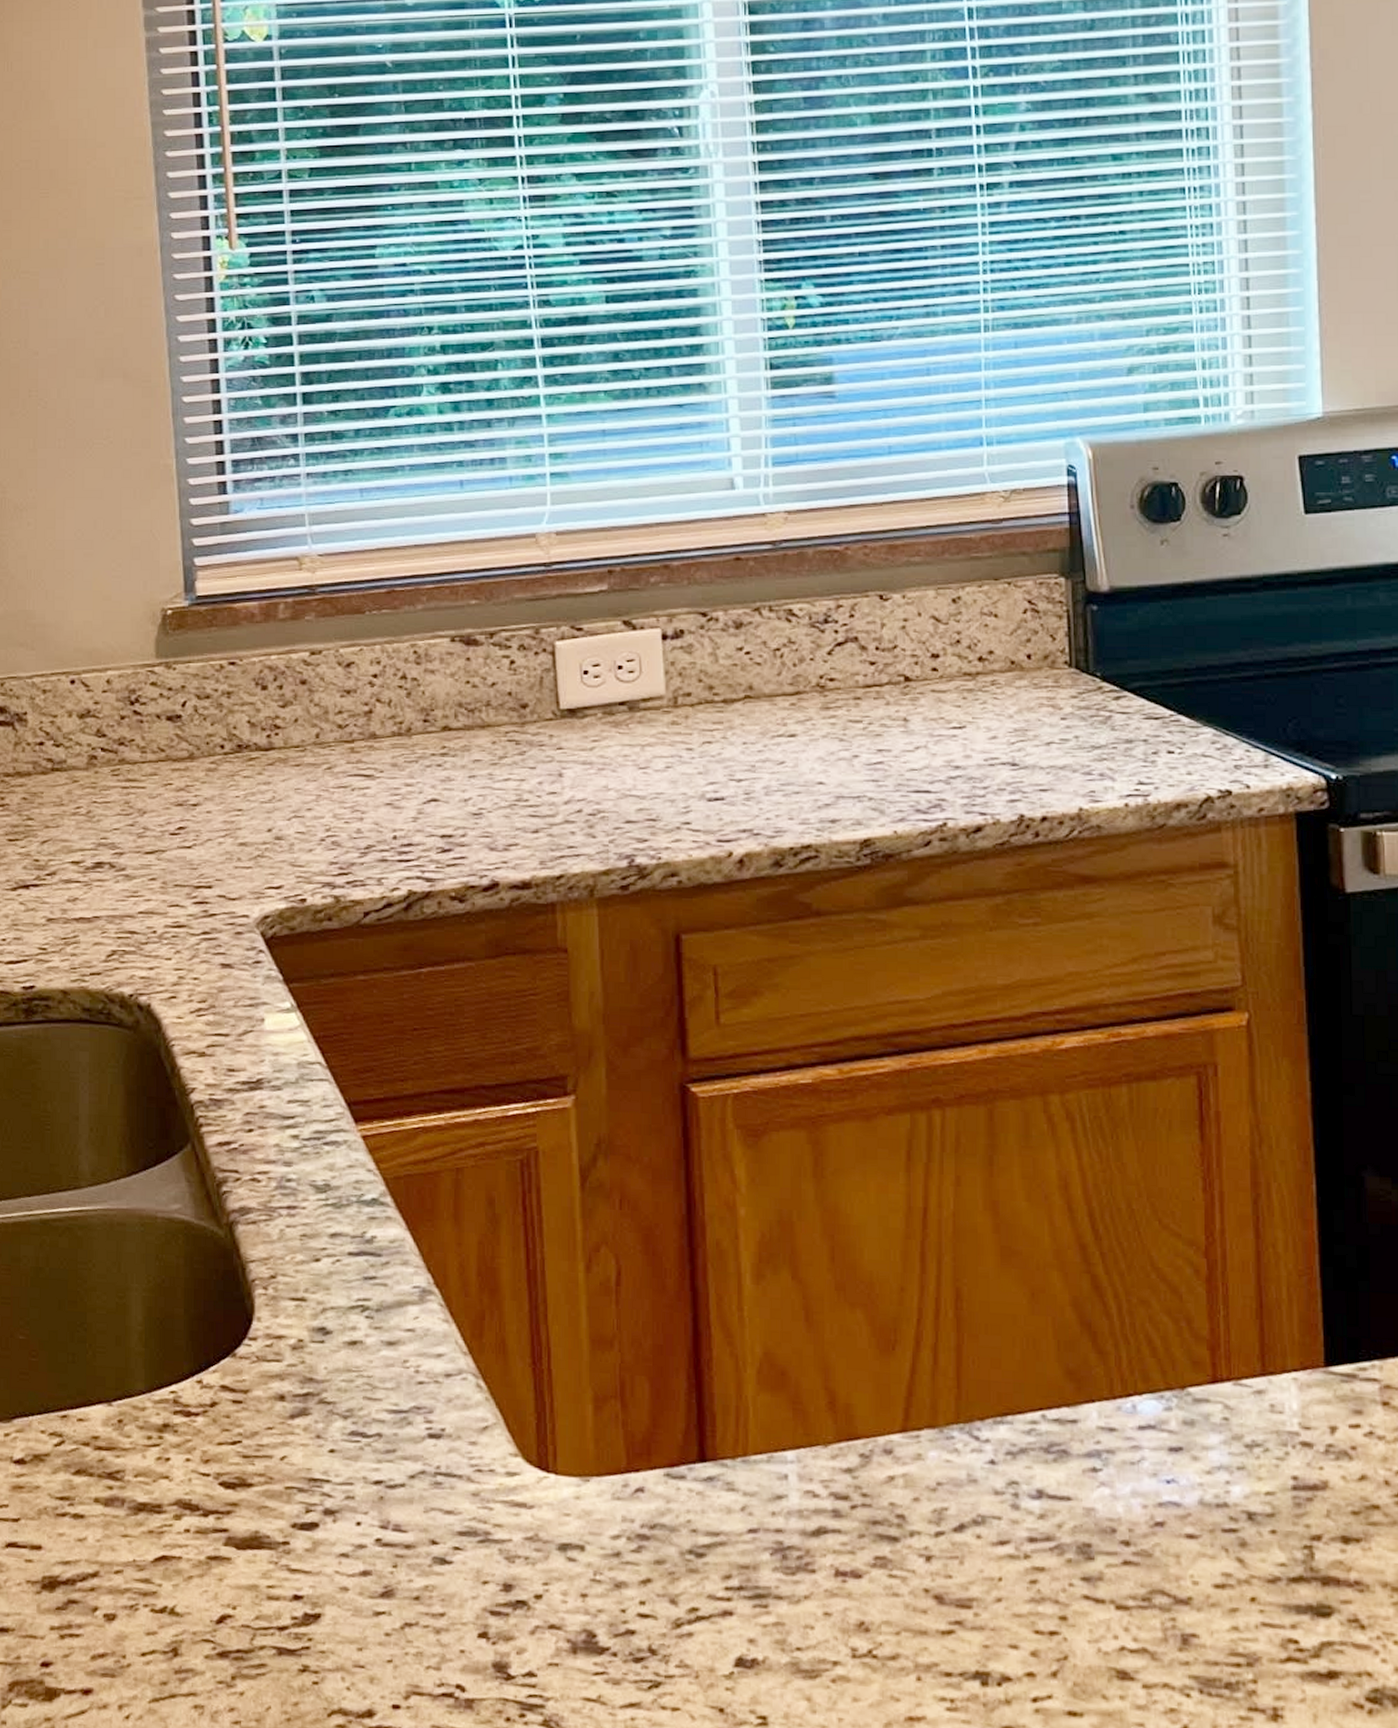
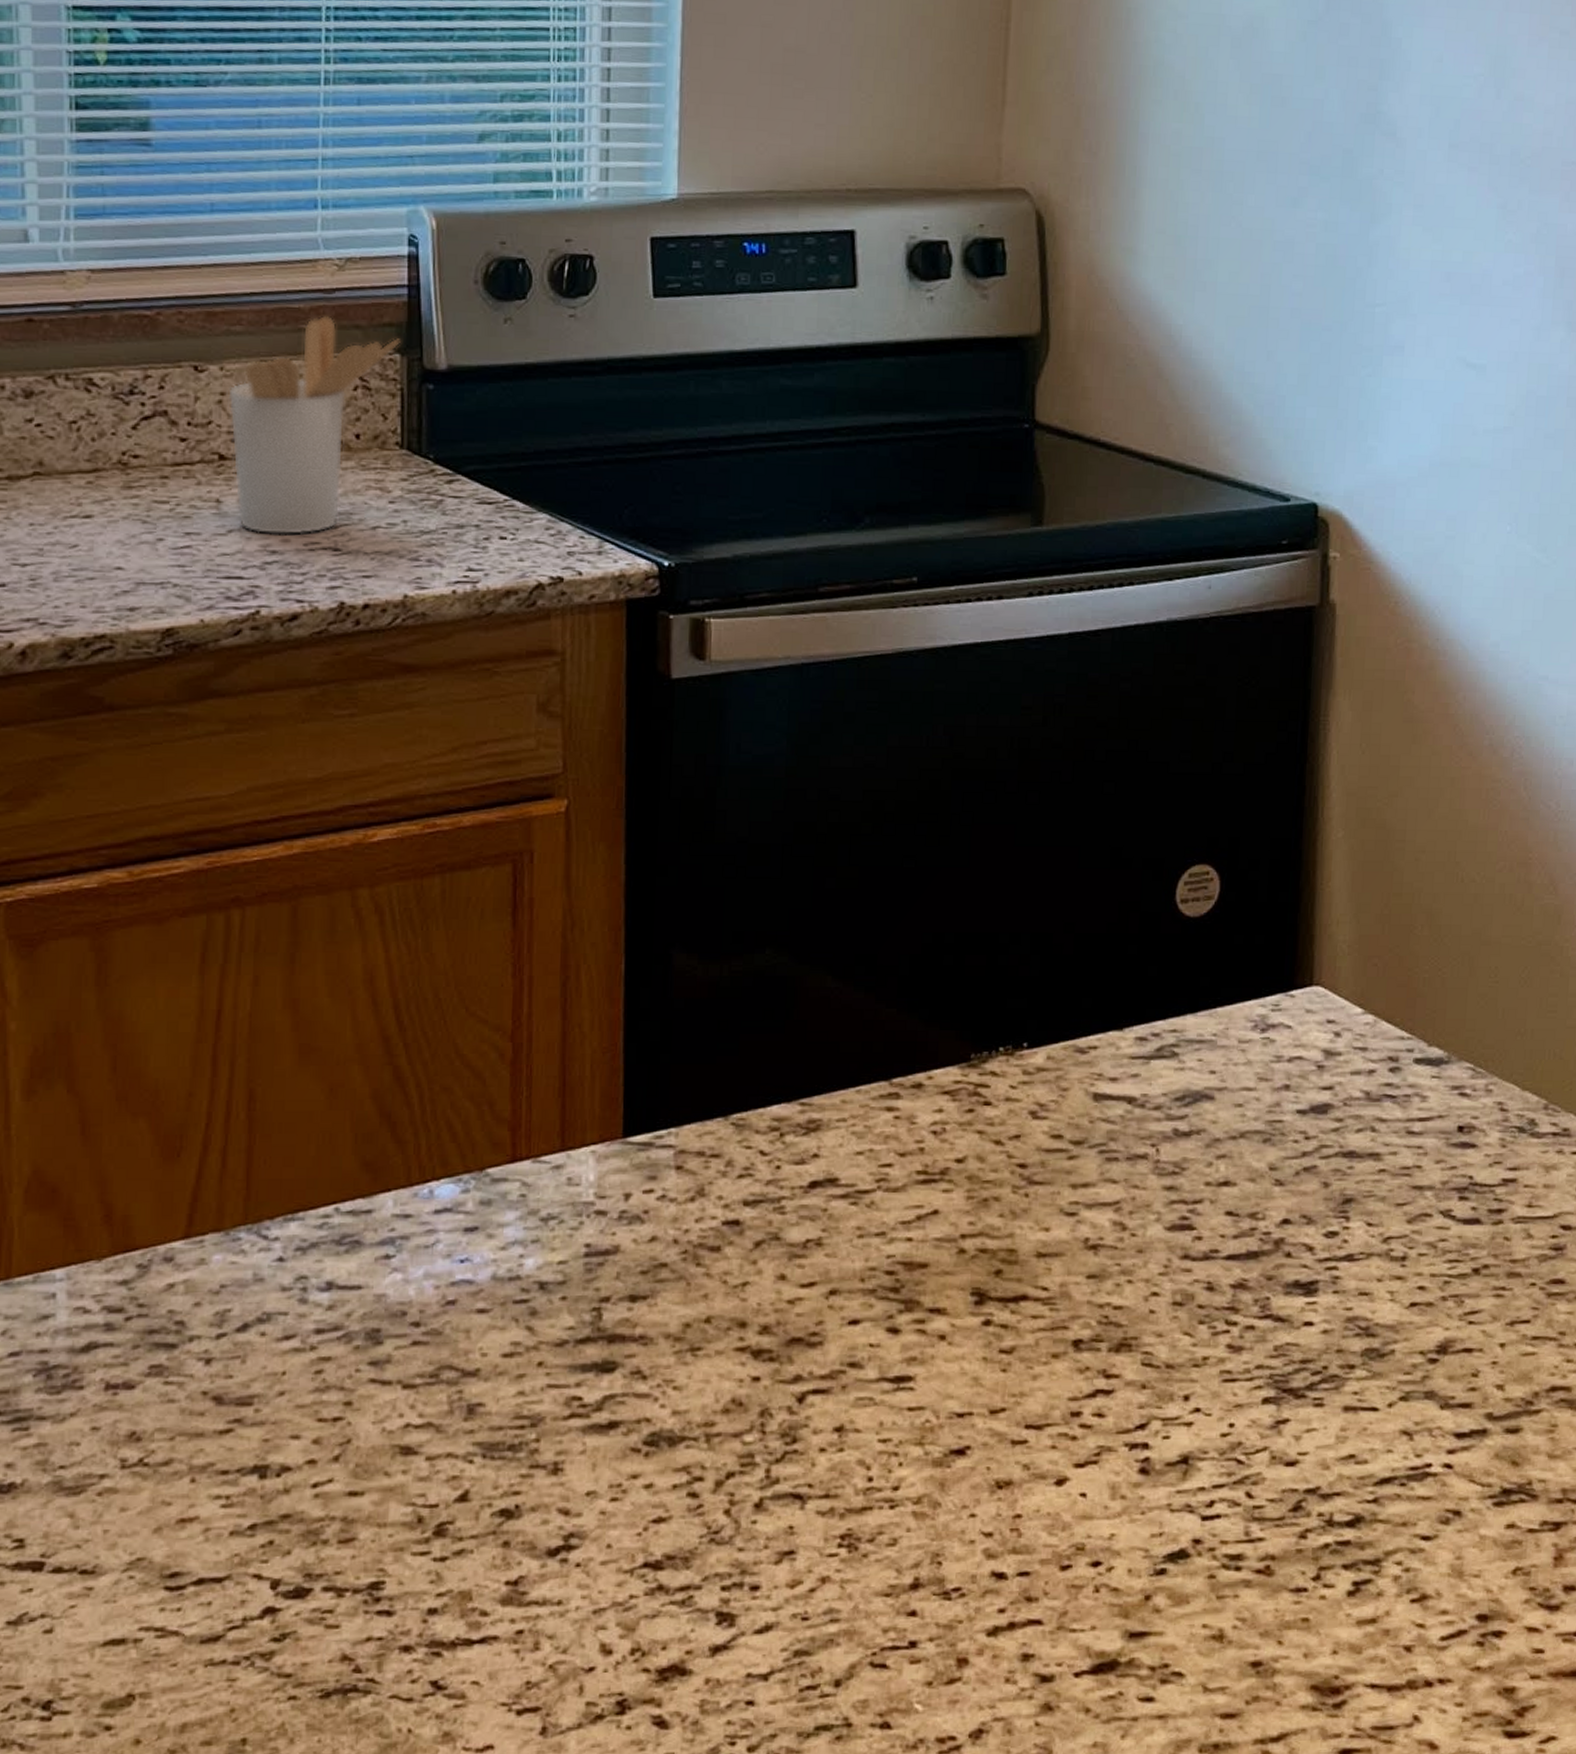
utensil holder: none [911,543,1066,752] -> present [228,315,402,536]

